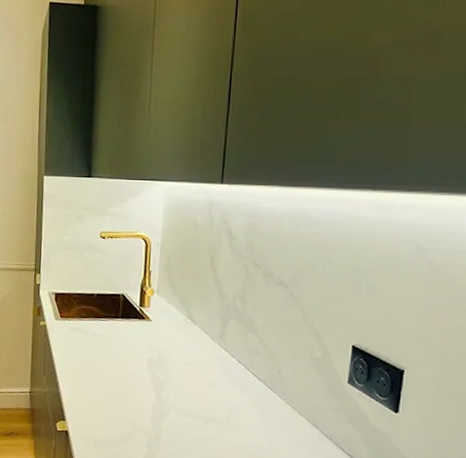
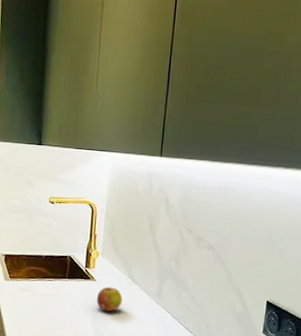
fruit: none [152,327,181,355] -> present [96,287,123,312]

